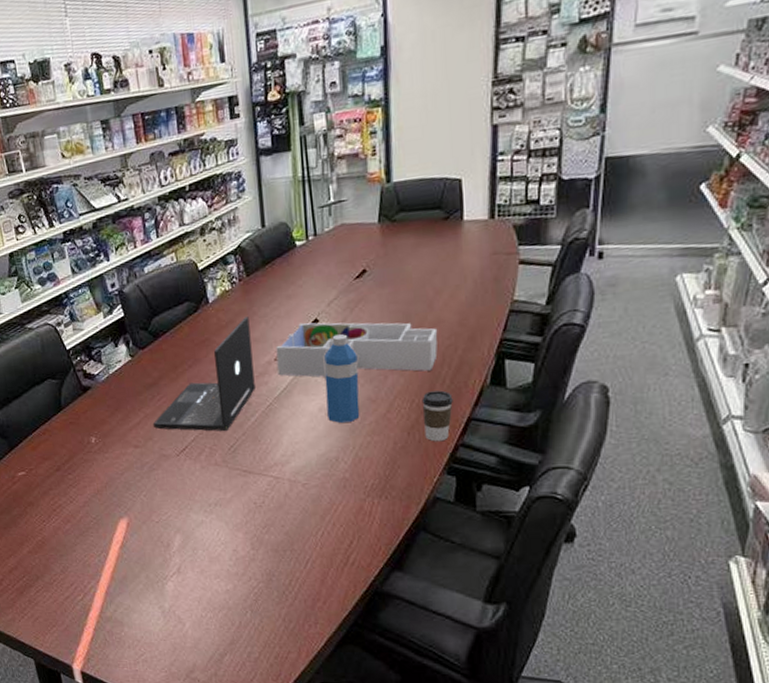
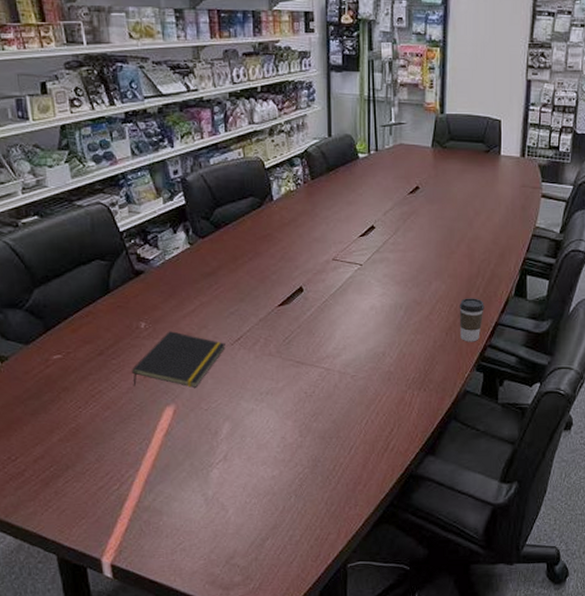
notepad: none [86,444,172,500] -> present [132,331,226,388]
laptop: present [152,317,255,431] -> none [208,217,313,323]
desk organizer: present [276,322,438,377] -> none [334,228,475,280]
water bottle: present [324,334,360,423] -> none [377,242,407,321]

